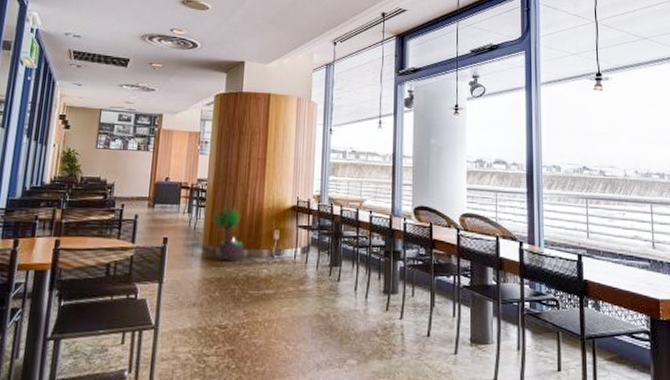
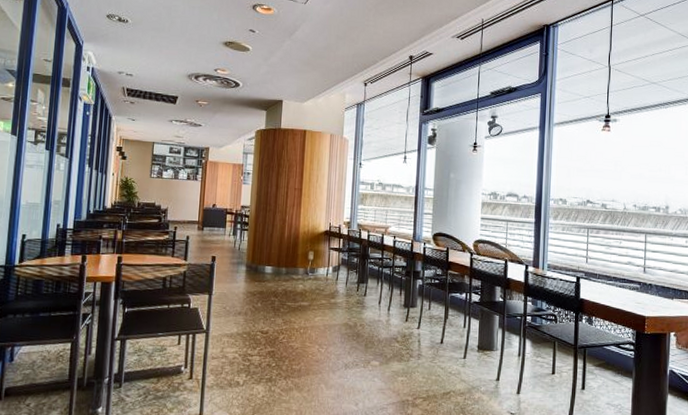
potted tree: present [211,206,244,261] -> none [253,230,283,277]

